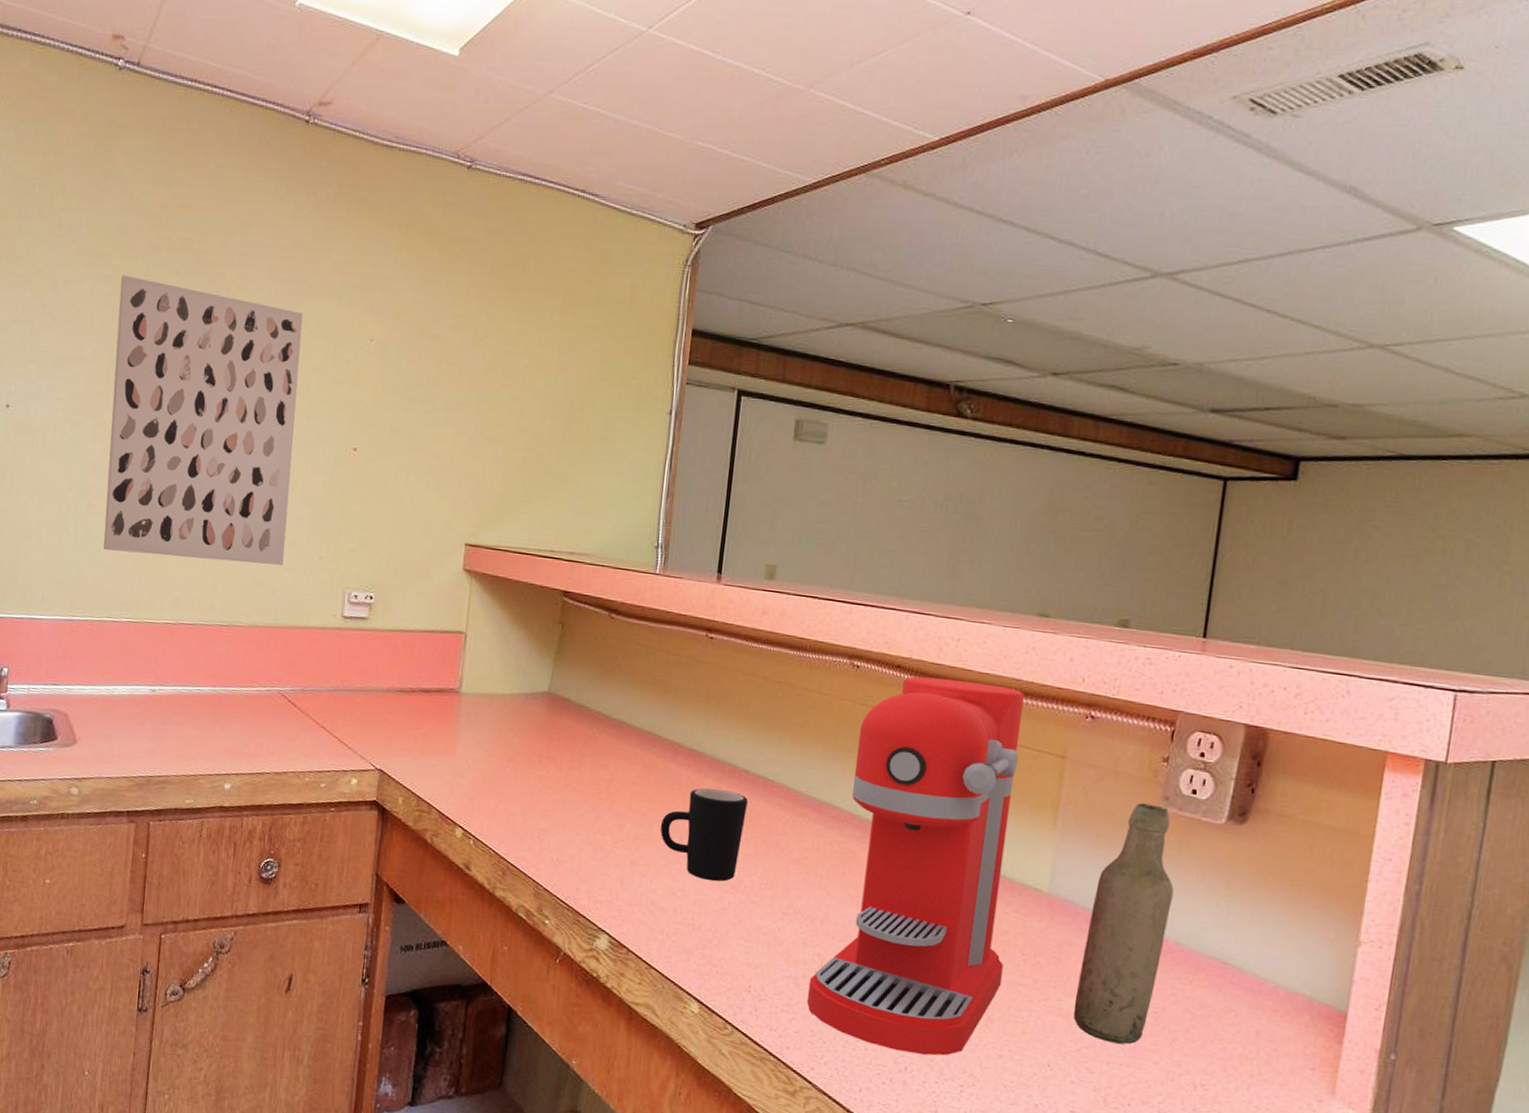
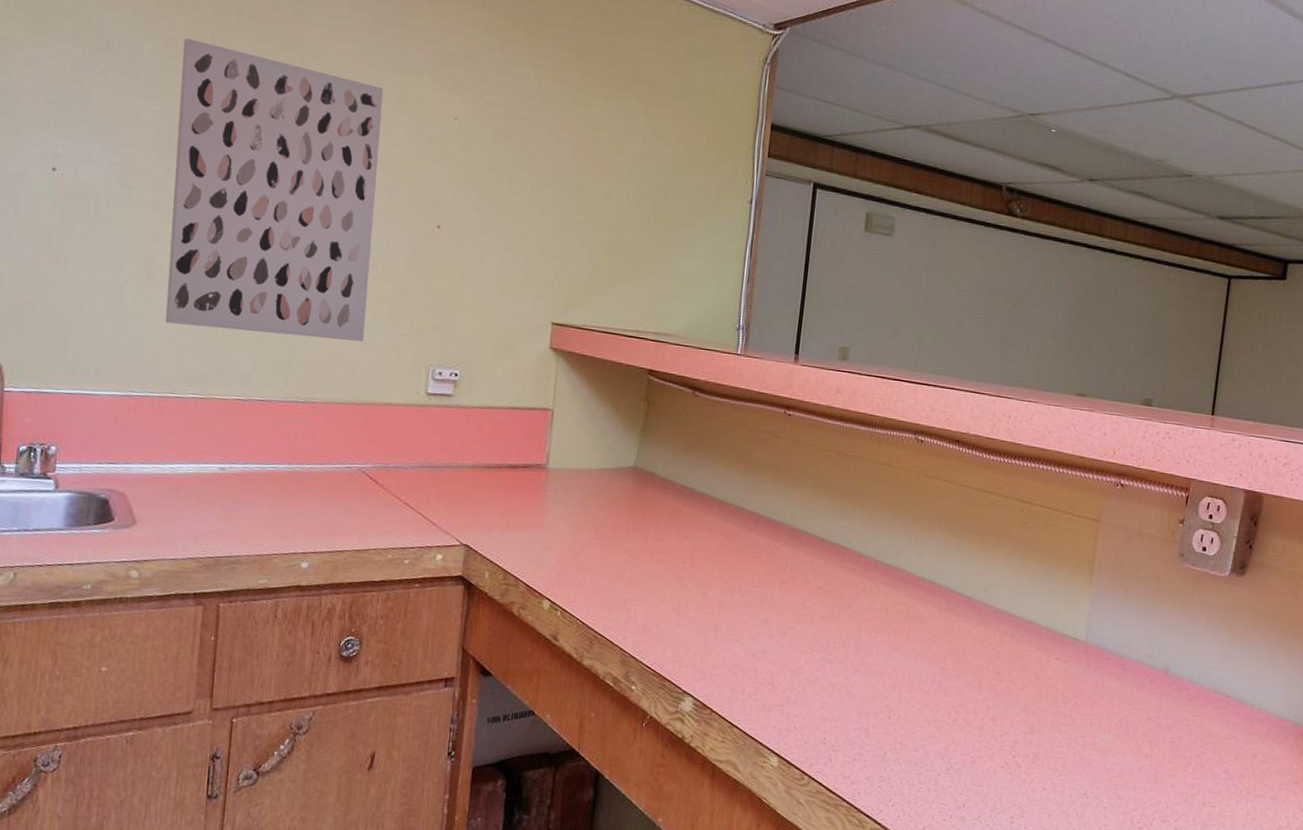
mug: present [660,788,748,882] -> none [741,556,823,643]
coffee maker: present [807,676,1025,1056] -> none [877,450,1066,792]
bottle: present [1073,803,1174,1045] -> none [1106,560,1188,772]

